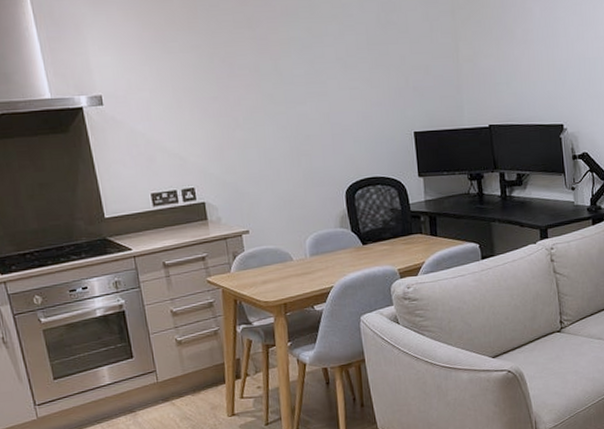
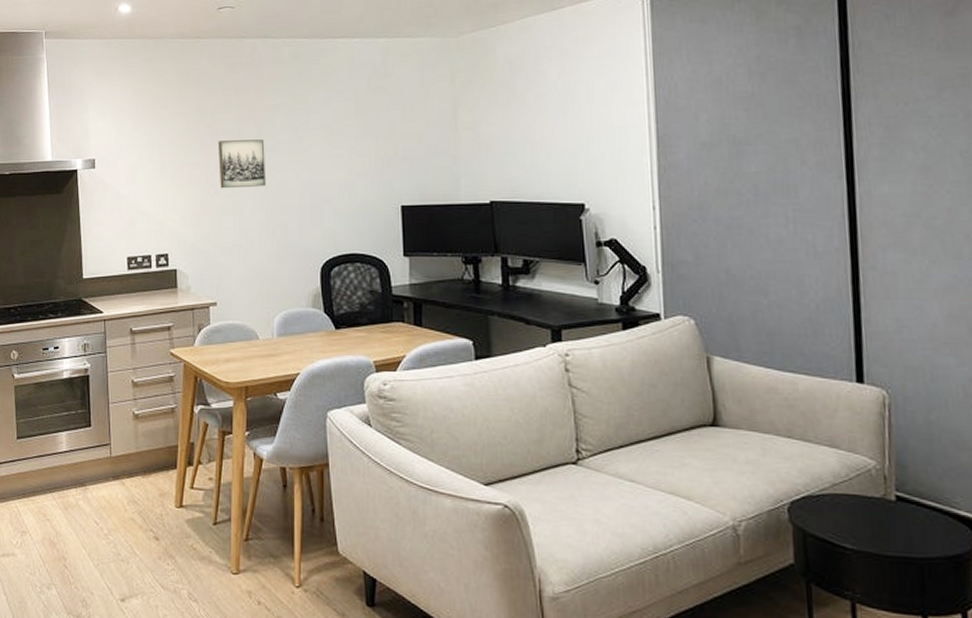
wall art: none [234,73,288,122] -> present [217,139,267,189]

